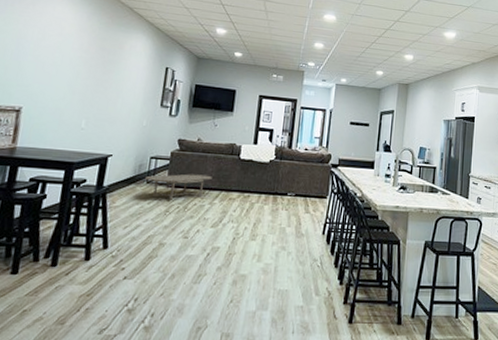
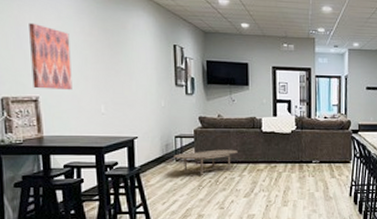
wall art: none [19,36,67,103] -> present [29,23,72,91]

